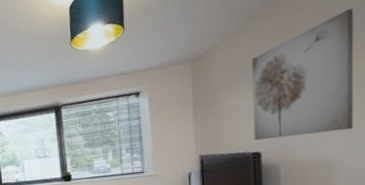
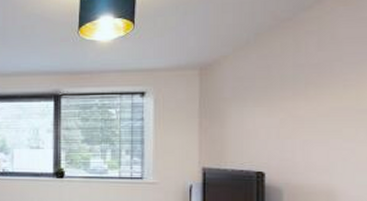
wall art: present [251,8,354,141] -> none [258,40,358,160]

